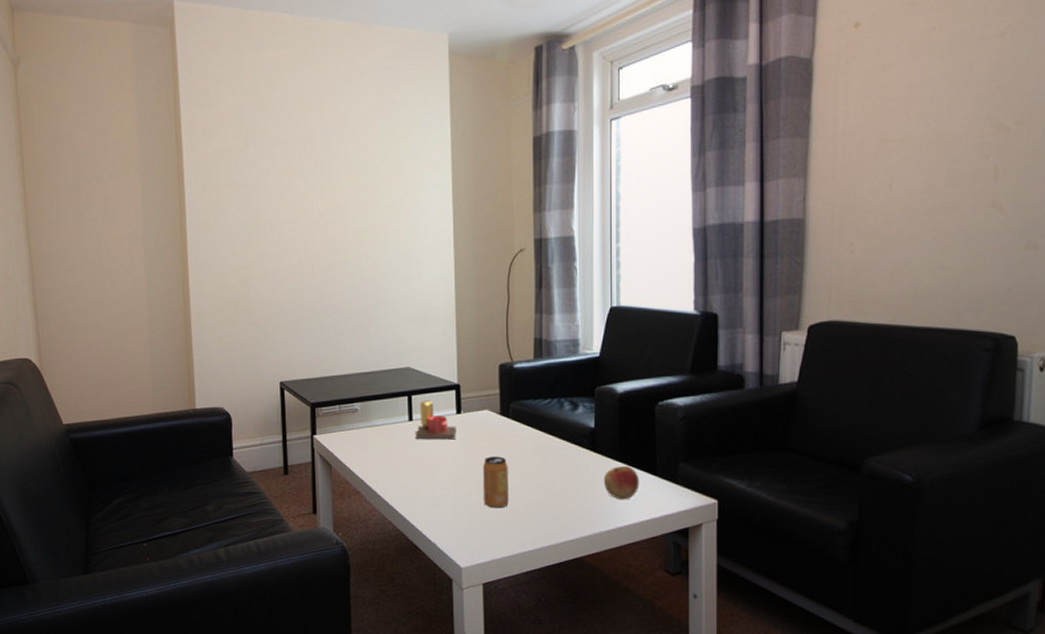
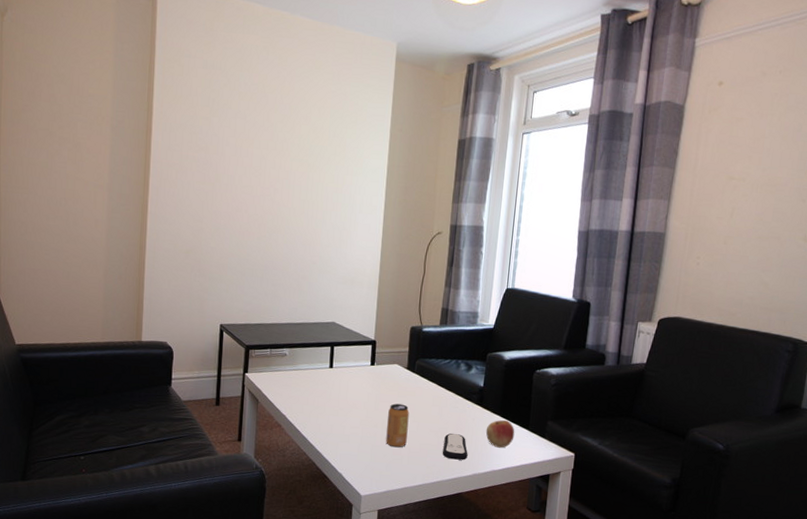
candle: present [415,400,456,440] -> none [333,351,369,387]
remote control: none [552,487,584,518] -> present [442,433,468,460]

